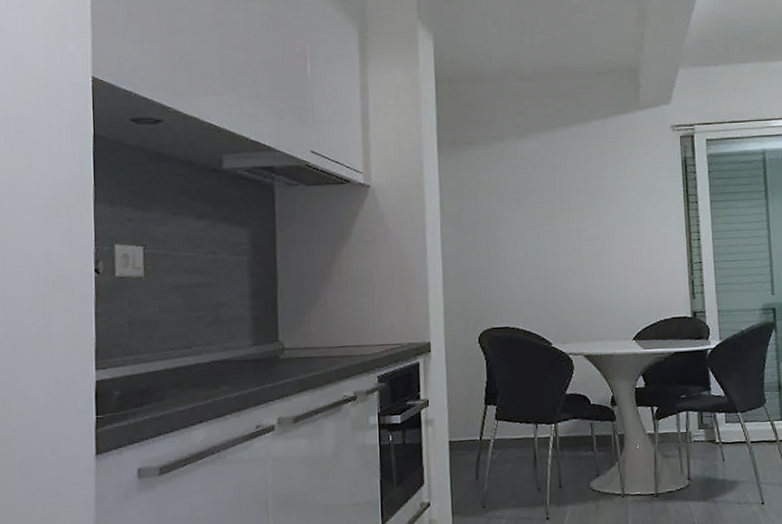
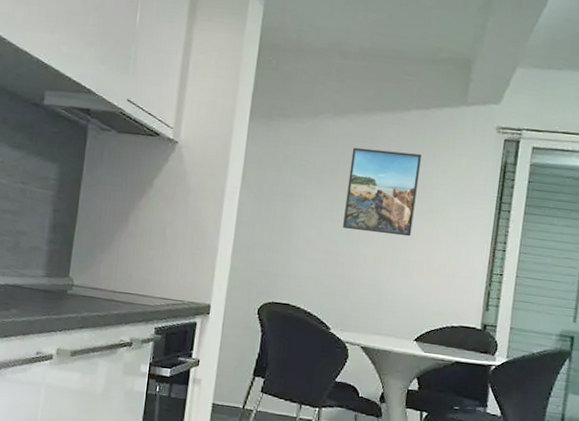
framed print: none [542,162,612,244] -> present [343,147,421,237]

